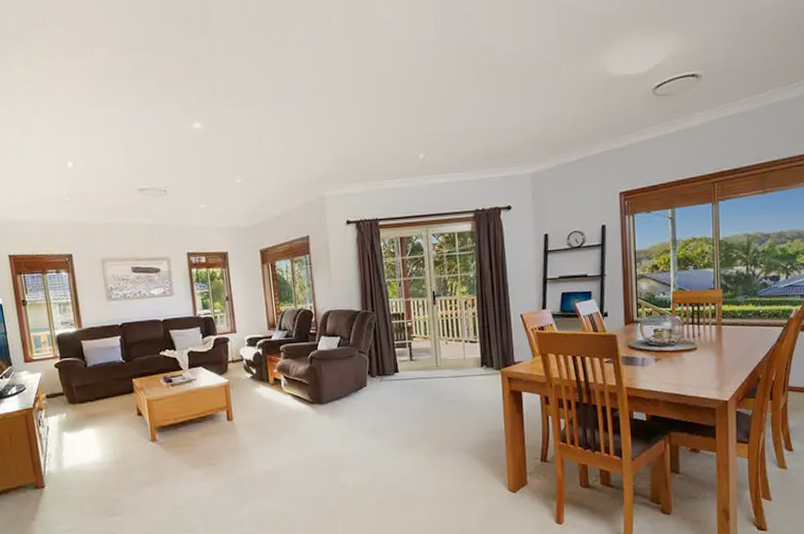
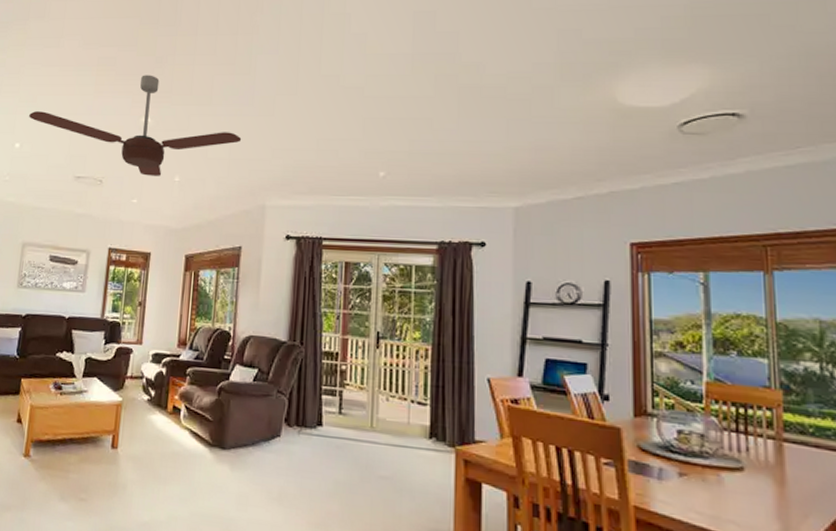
ceiling fan: none [74,78,293,181] -> present [29,75,242,176]

